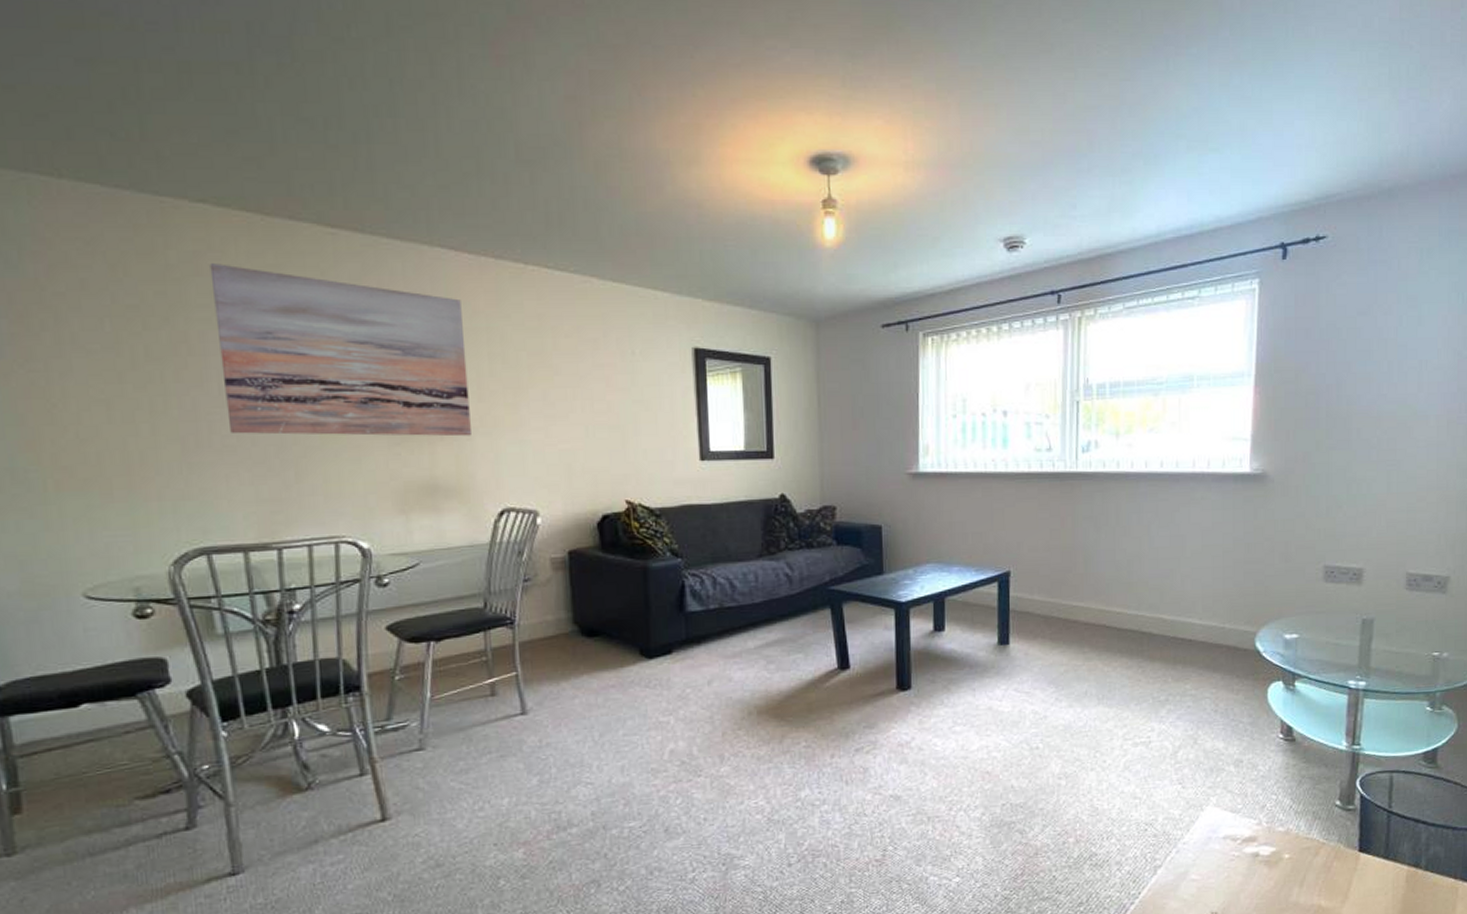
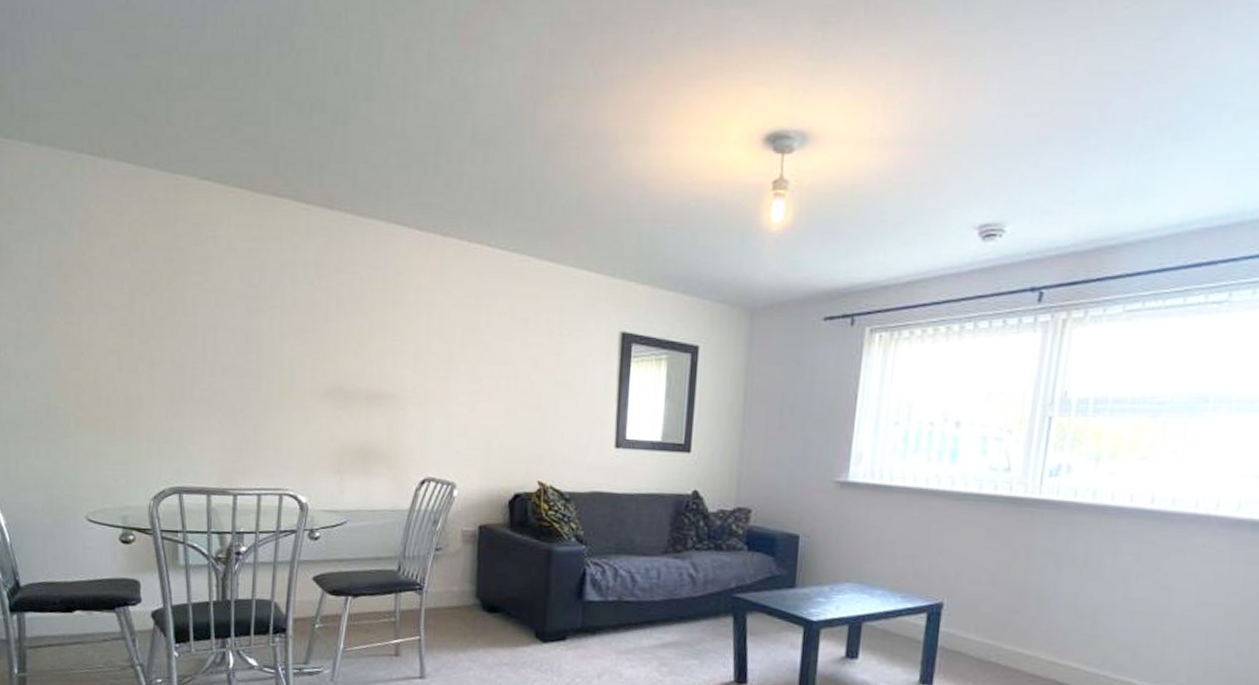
wall art: present [209,264,471,437] -> none [206,235,408,406]

